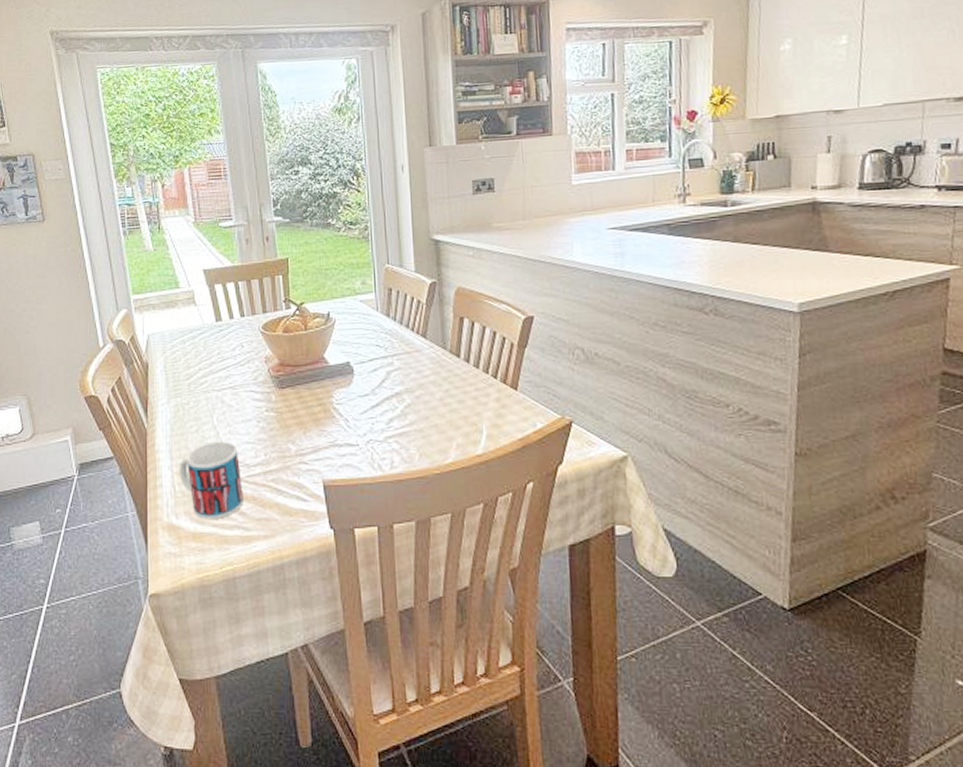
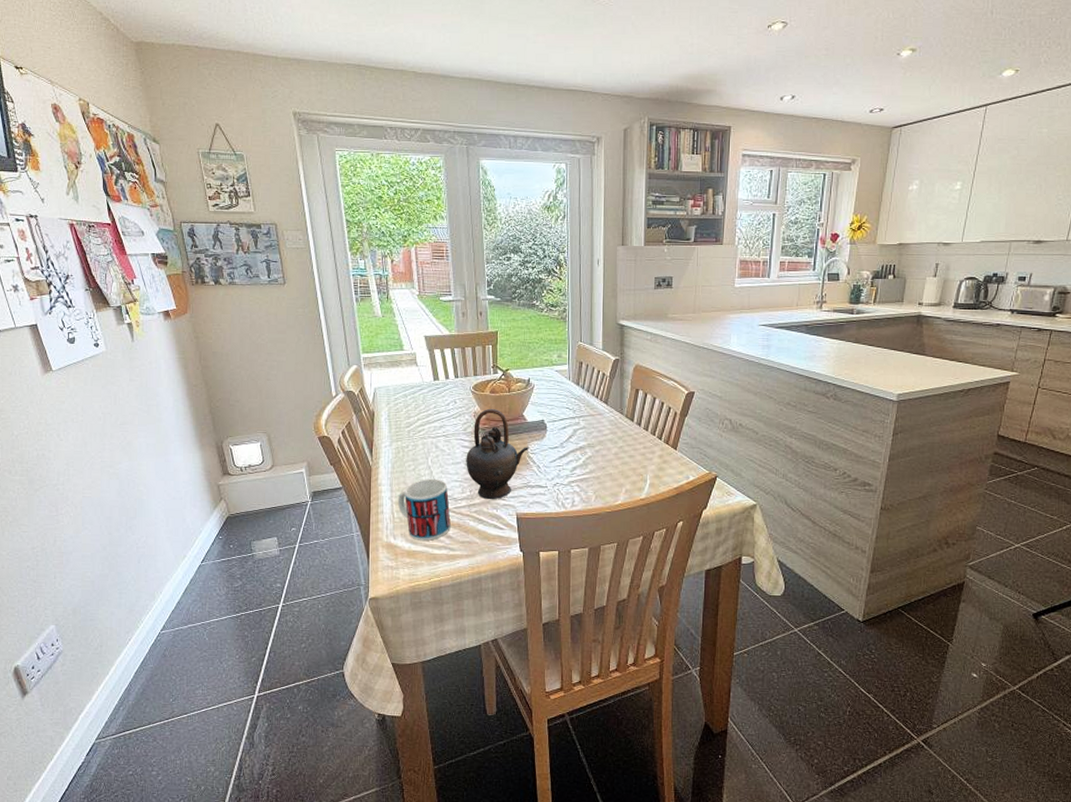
teapot: none [258,351,333,465] -> present [466,408,529,500]

